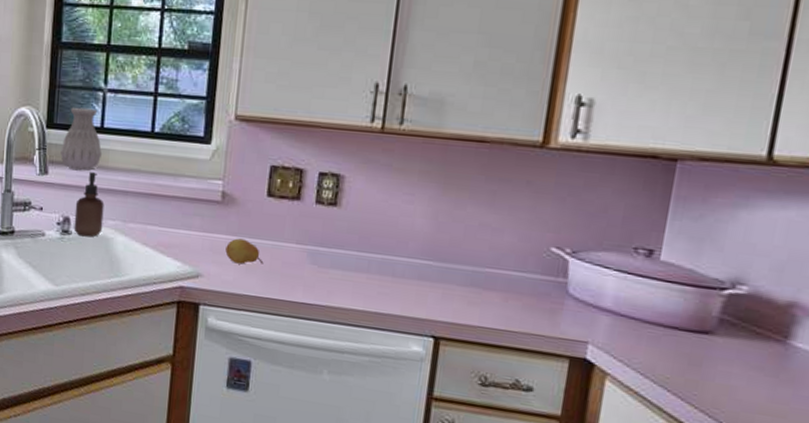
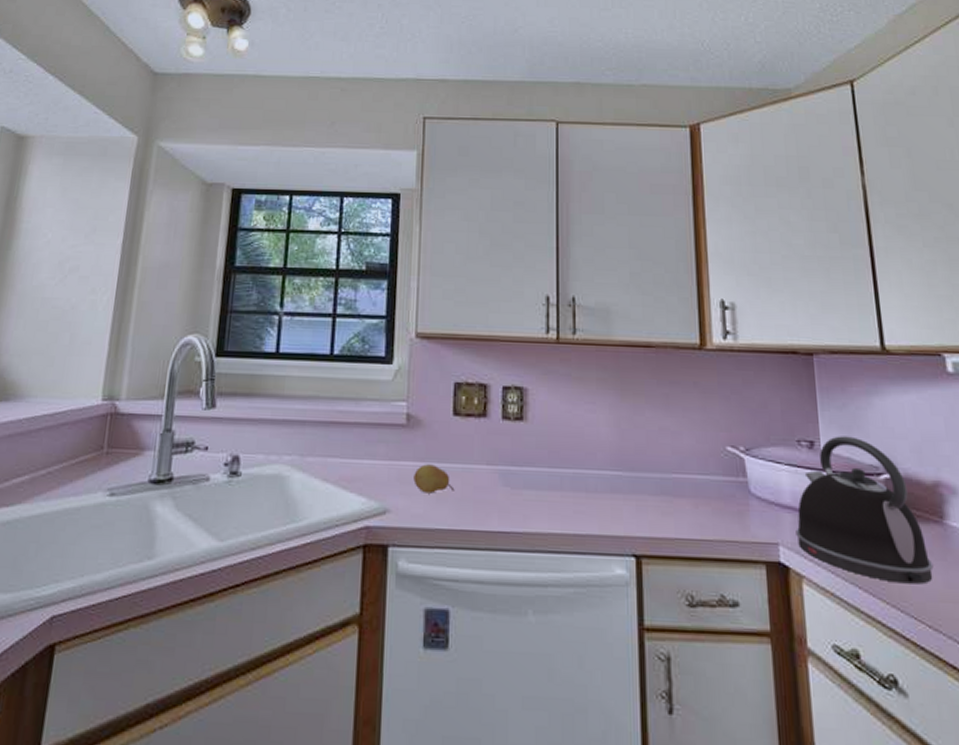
vase: present [60,107,103,172] -> none [230,332,278,402]
soap dispenser: present [74,172,105,237] -> none [244,402,280,478]
kettle: none [609,247,761,396] -> present [796,436,934,585]

